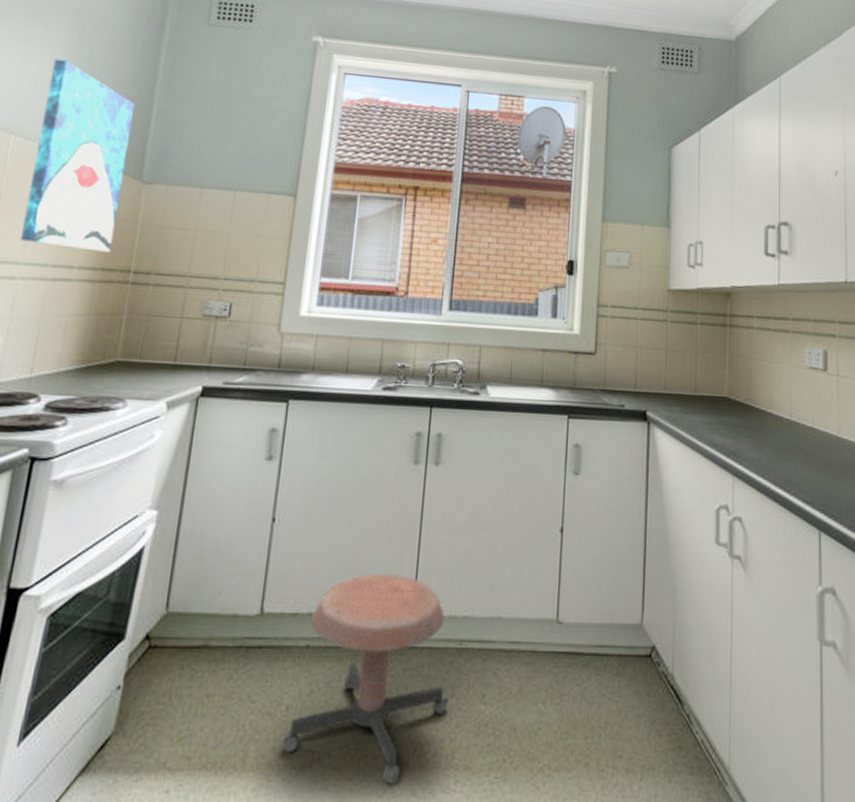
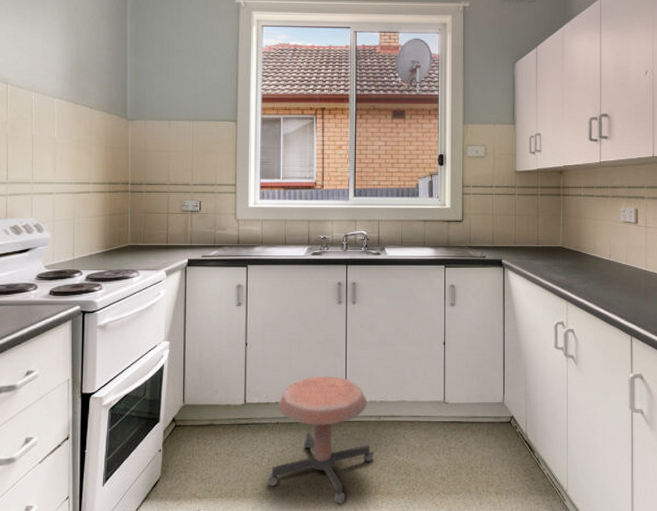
wall art: present [20,58,136,253] -> none [51,33,115,171]

